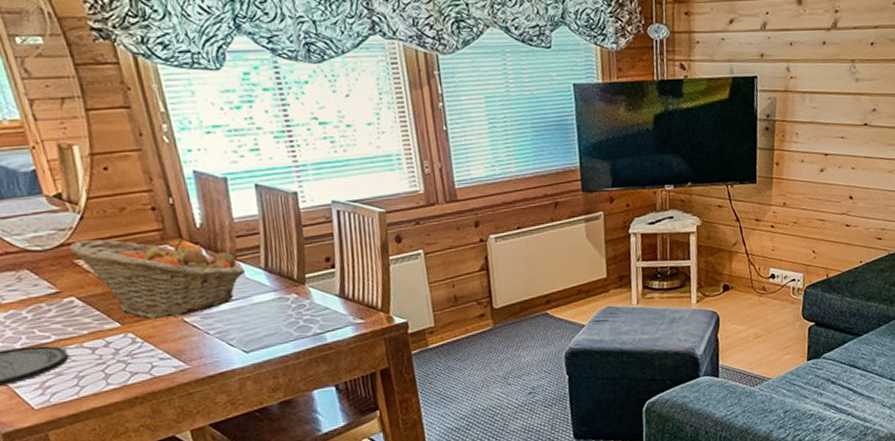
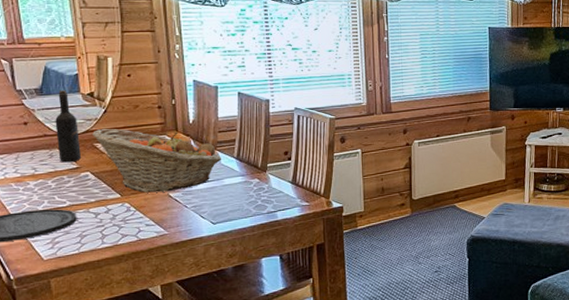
wine bottle: none [13,192,61,287] -> present [55,90,82,163]

